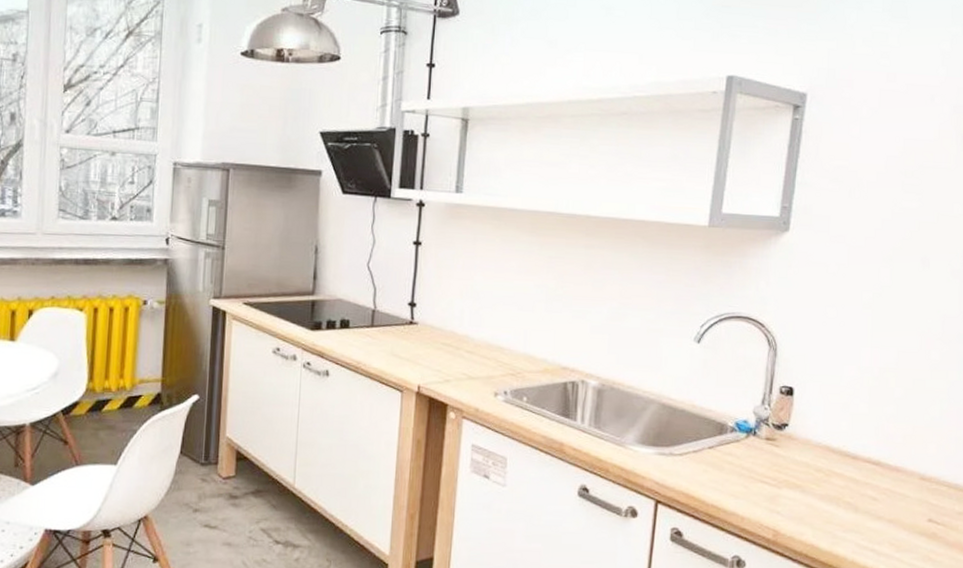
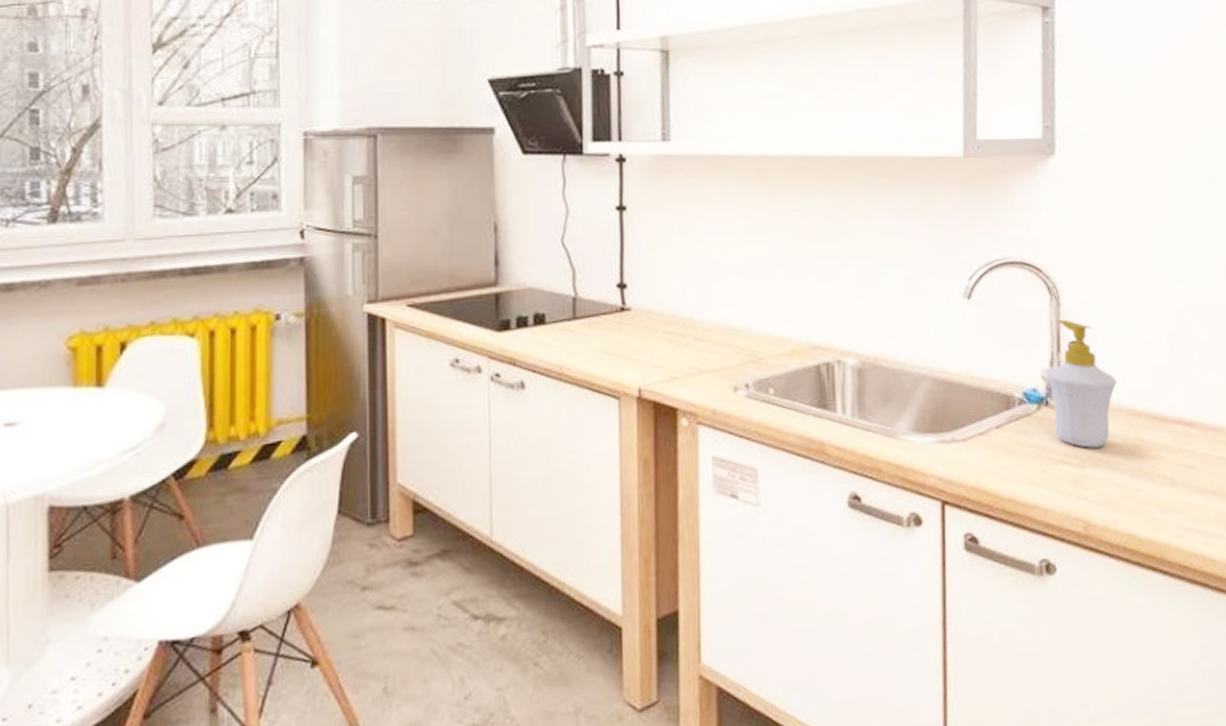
soap bottle: none [756,367,818,474] -> present [1045,319,1117,448]

